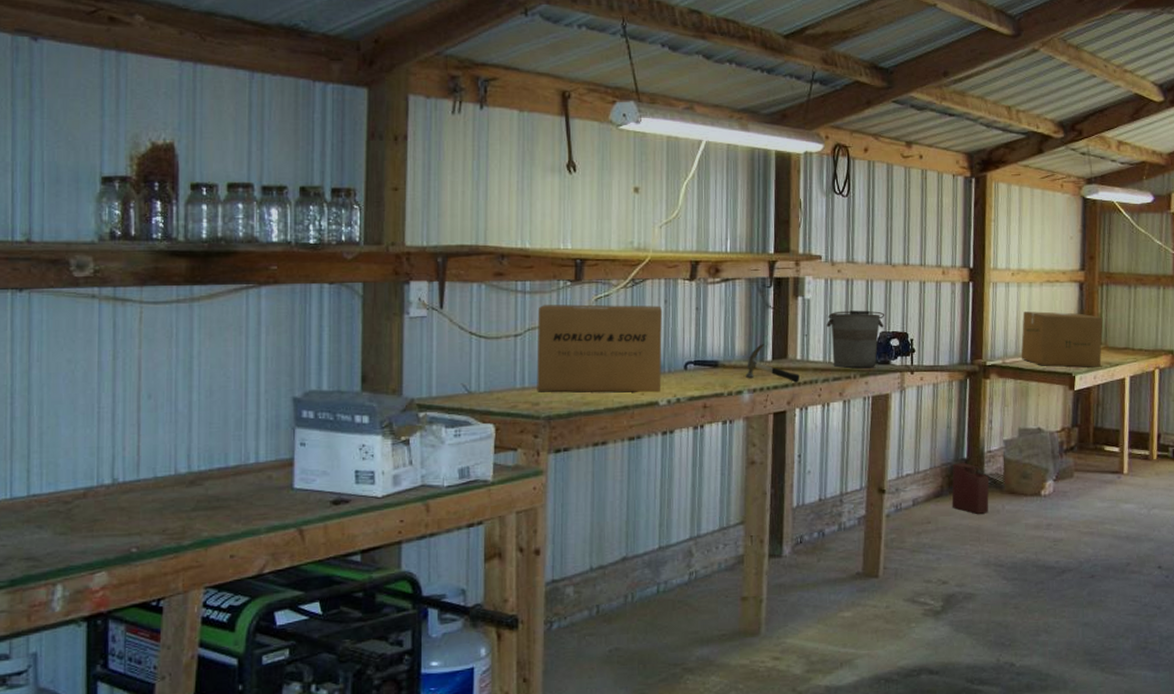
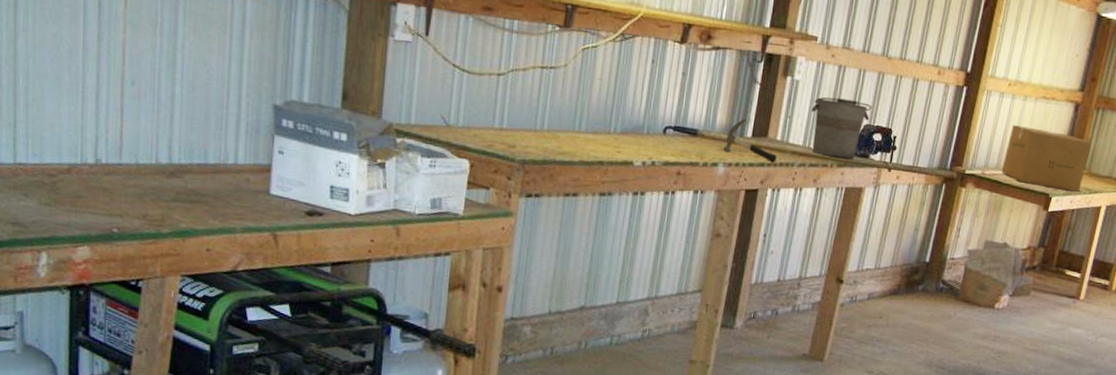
box: present [537,304,663,393] -> none [514,46,649,153]
jerry can: present [951,463,990,514] -> none [905,265,947,317]

